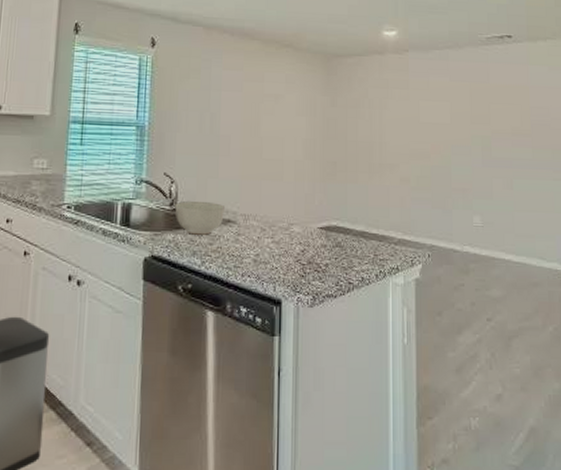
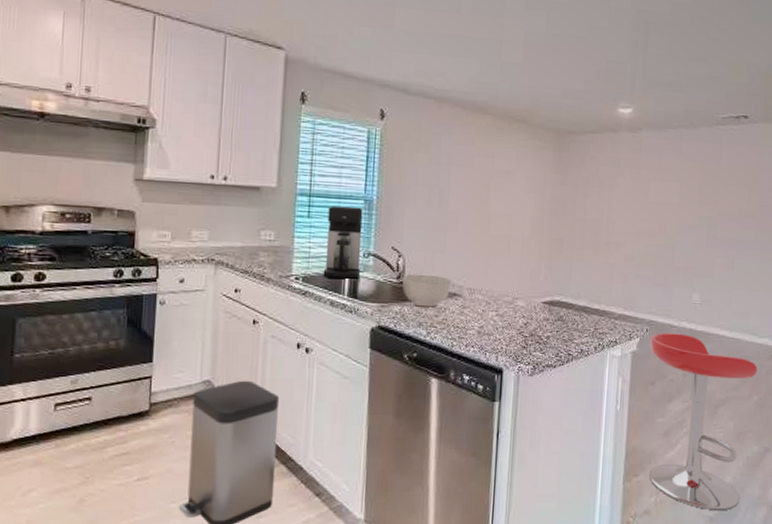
coffee maker: none [95,132,135,207] -> present [323,206,363,279]
bar stool: none [434,258,550,459] -> present [649,332,758,511]

